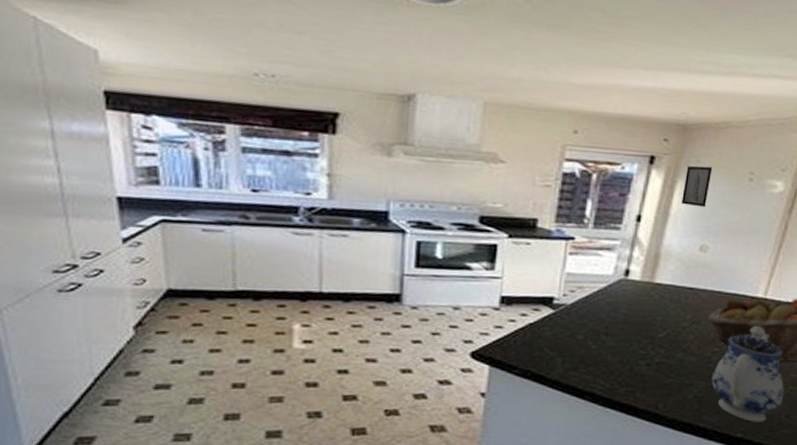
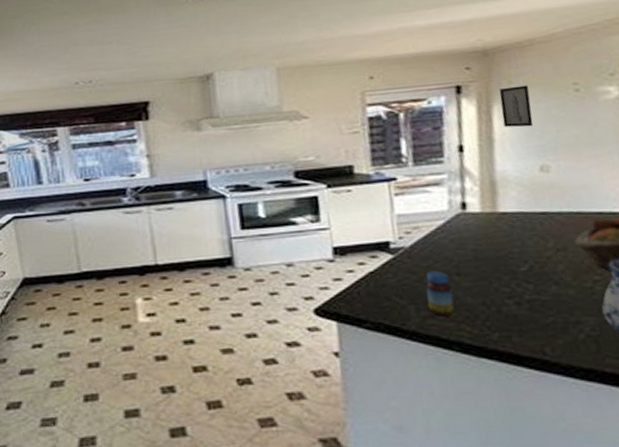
jar: none [573,328,598,371] -> present [426,270,455,317]

